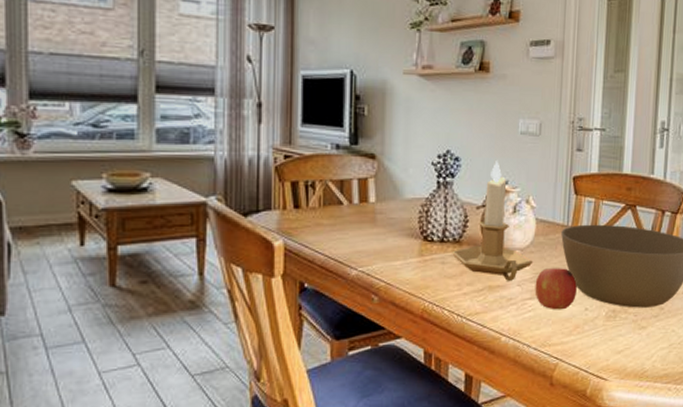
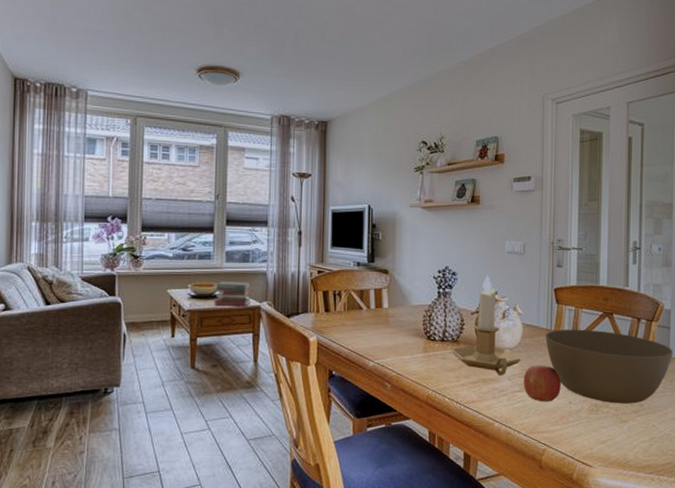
books: none [140,169,193,203] -> present [214,281,251,307]

